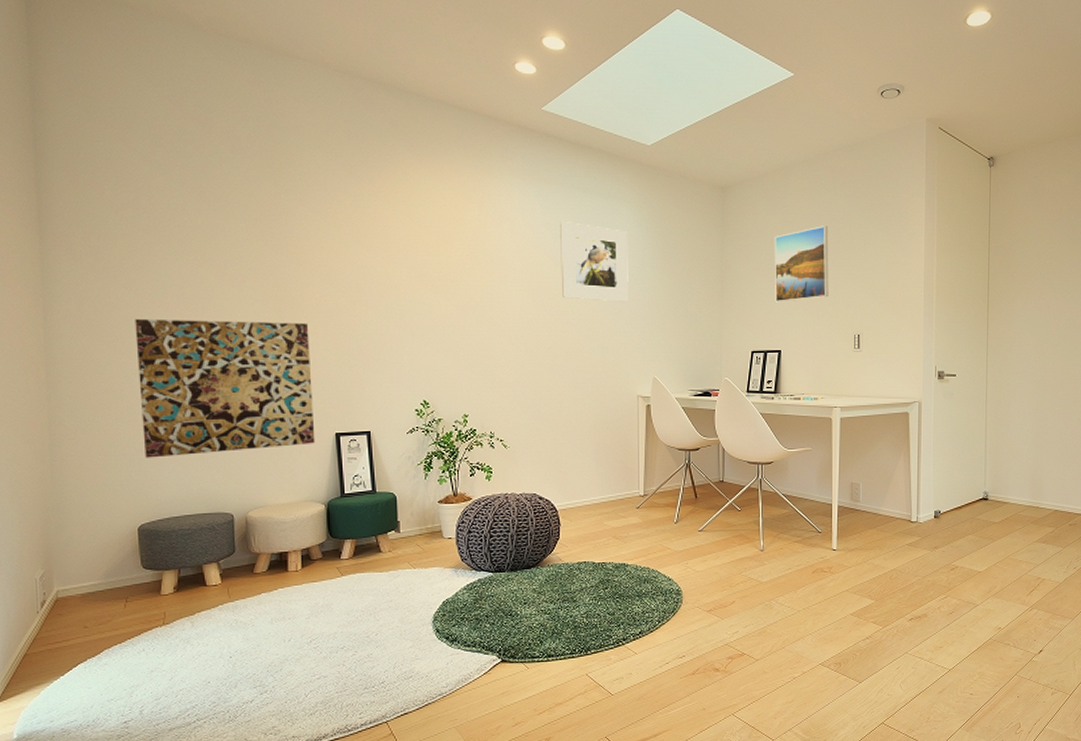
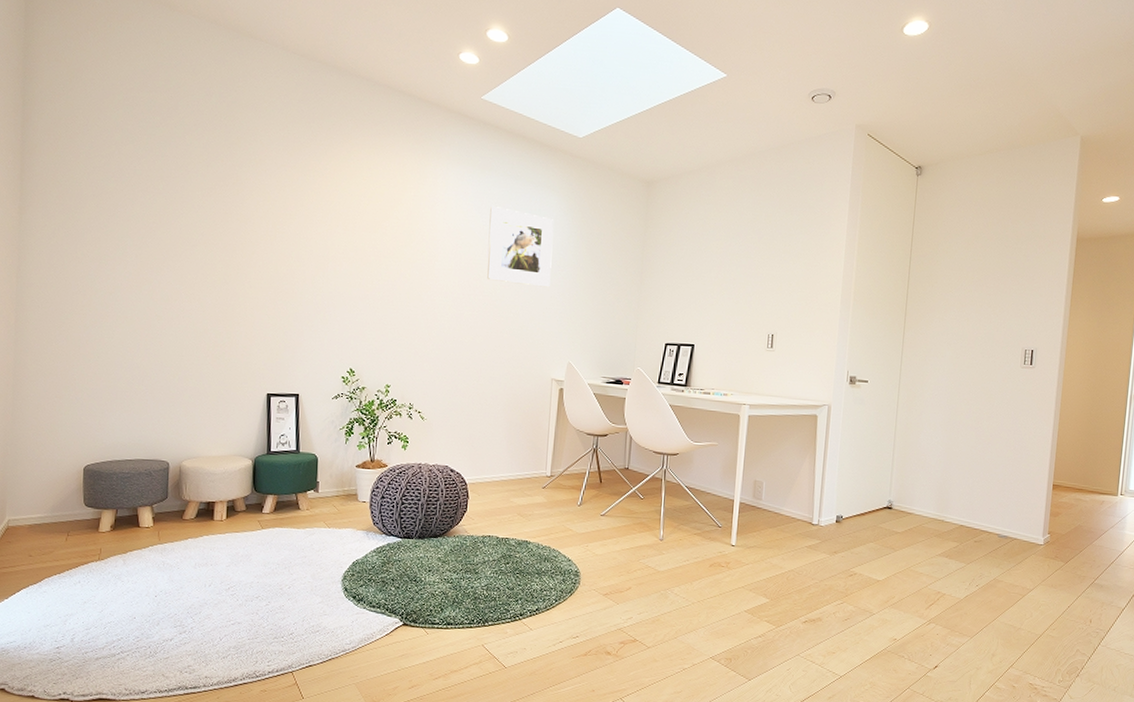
wall art: present [135,318,315,458] -> none [95,274,251,404]
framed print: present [774,226,829,302] -> none [692,225,749,298]

